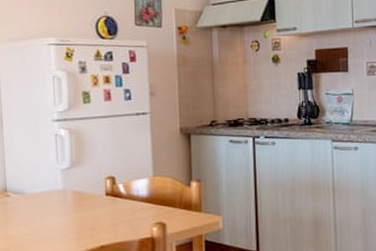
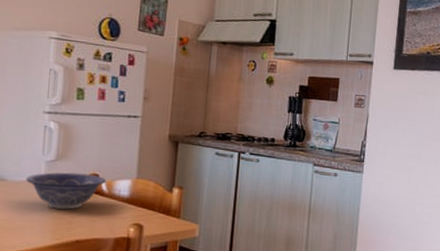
decorative bowl: none [44,177,123,217] -> present [26,172,106,210]

